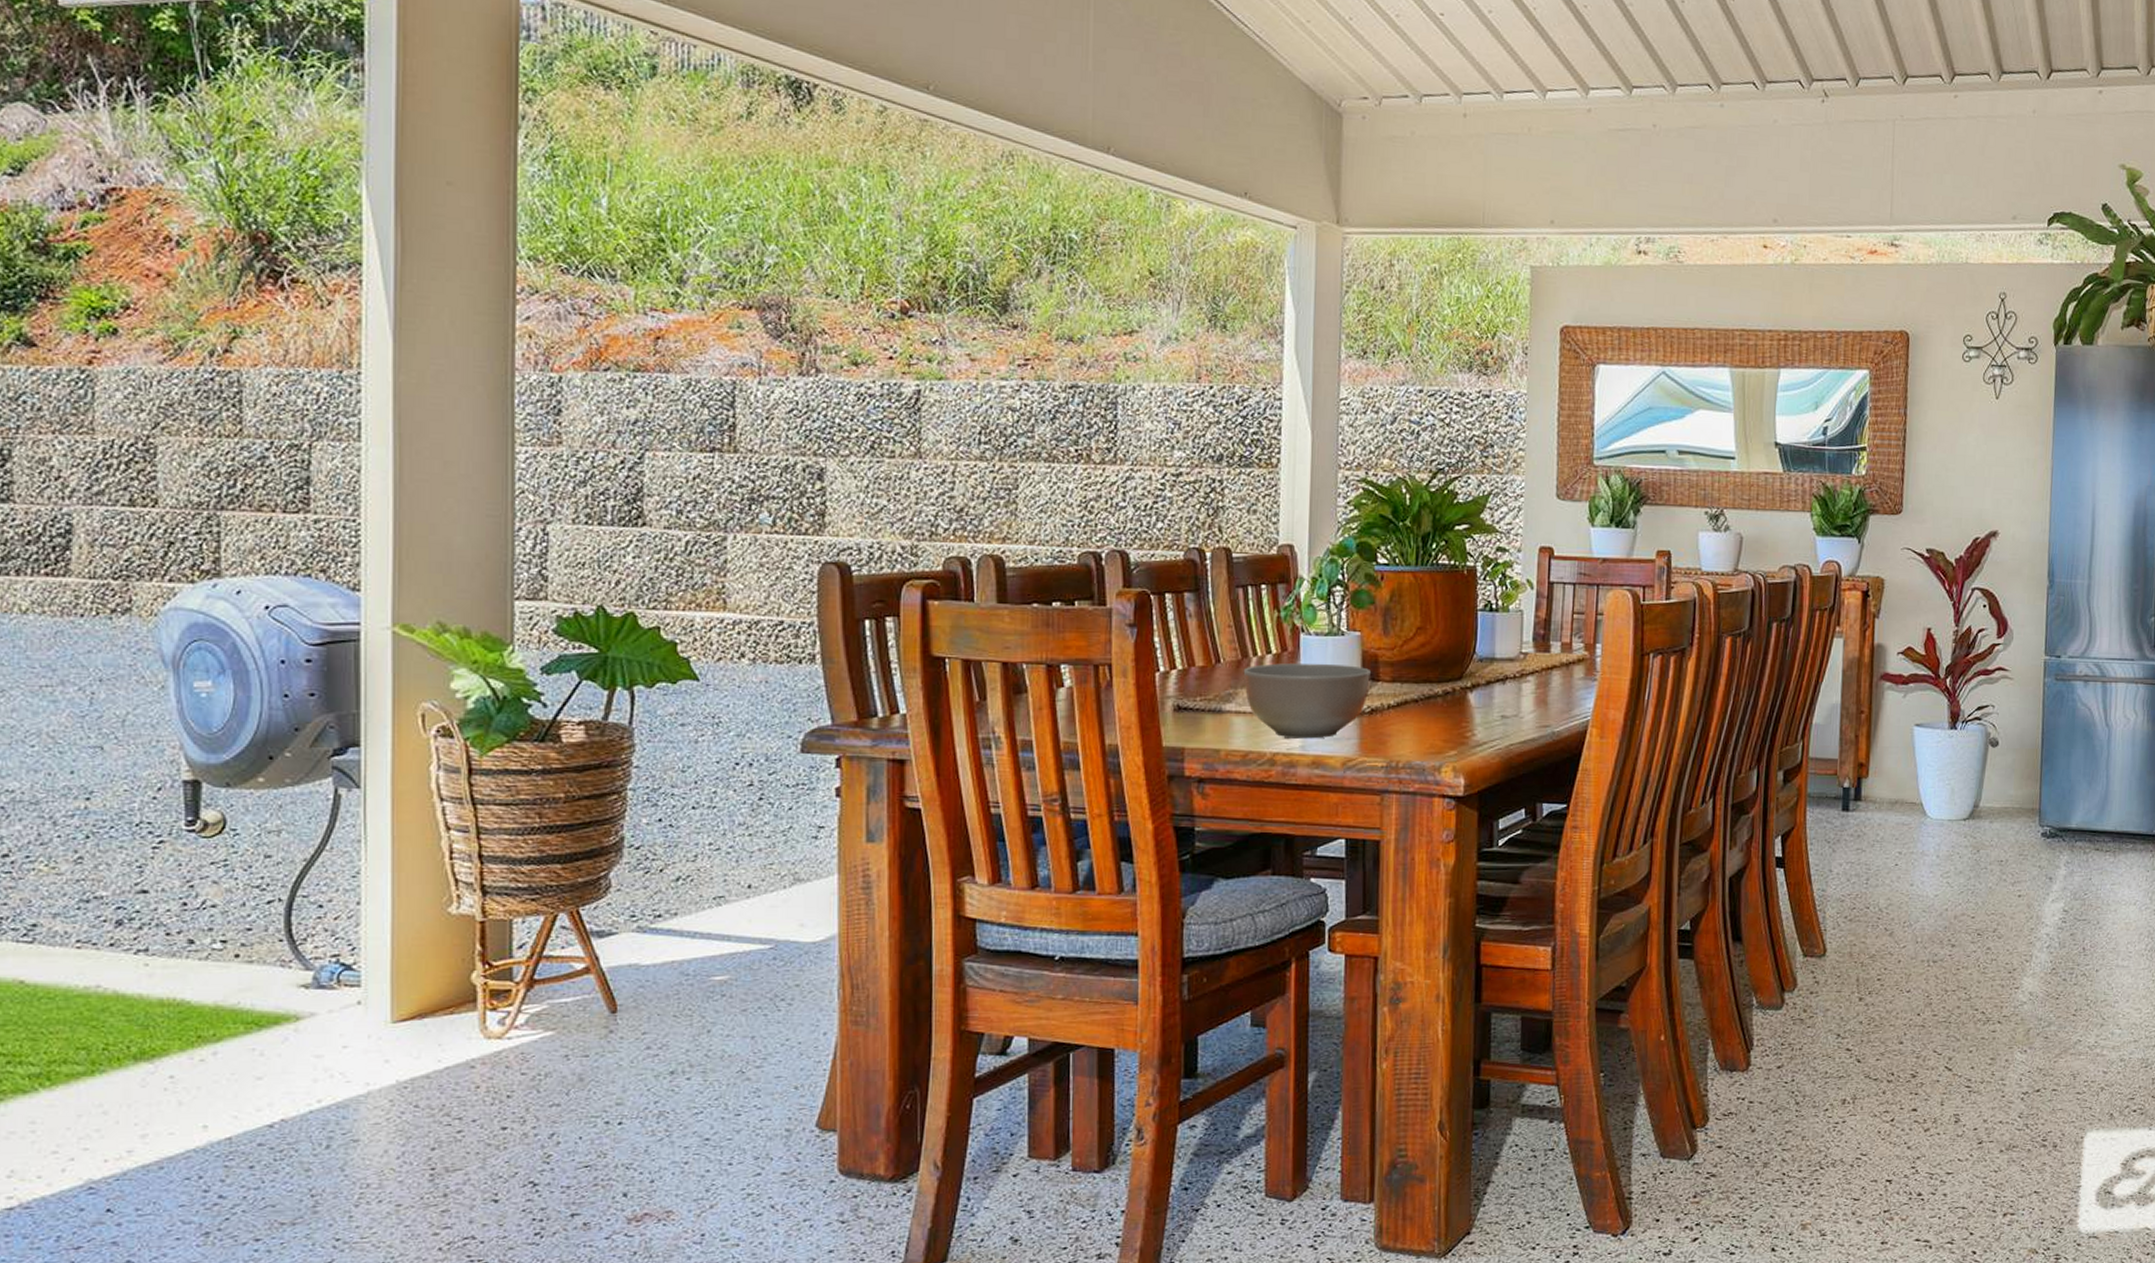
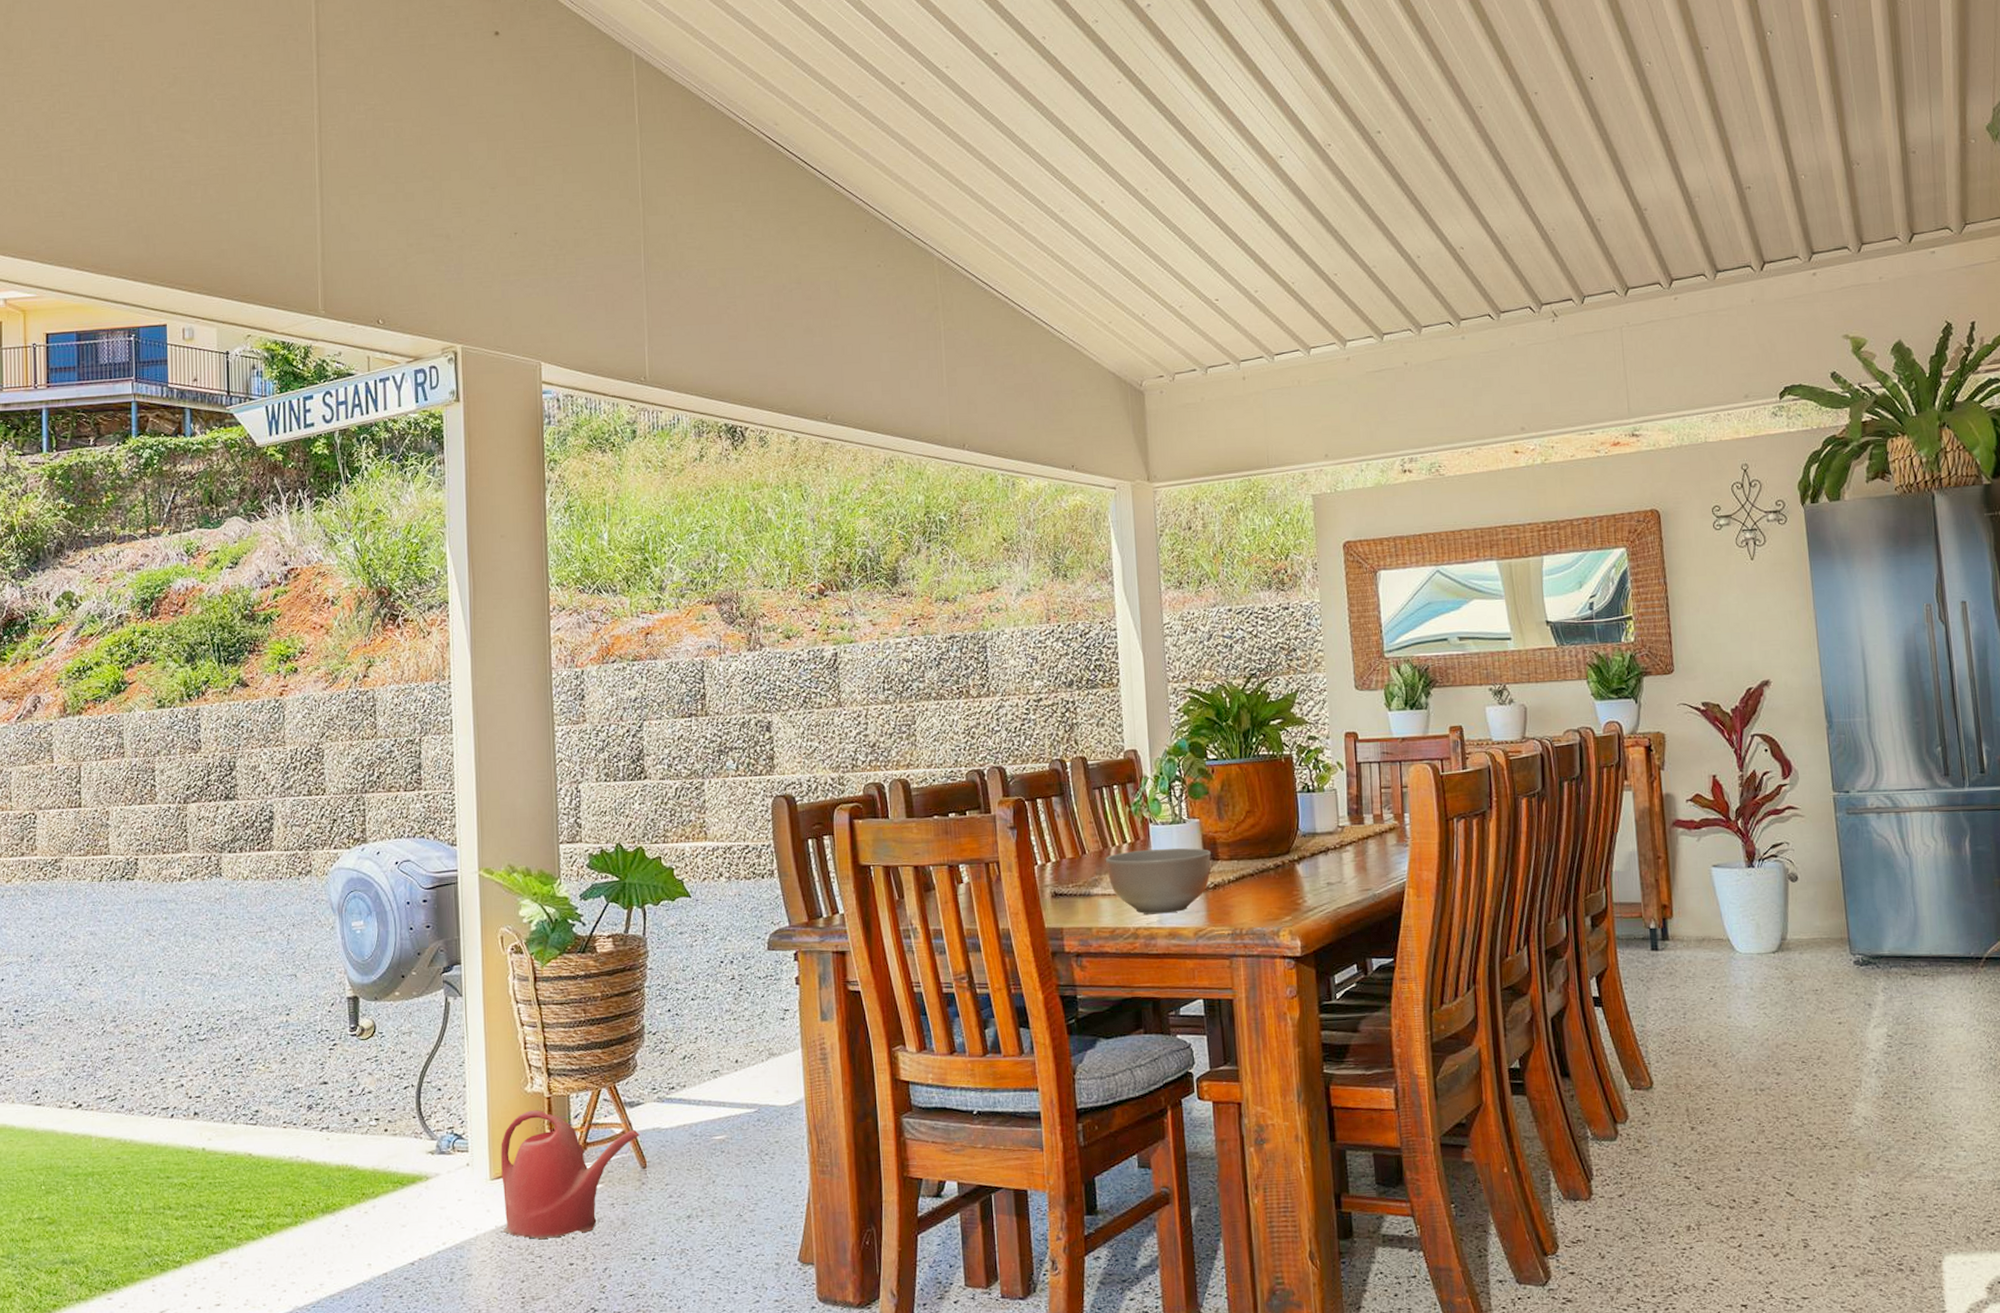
watering can: none [406,937,609,1098] -> present [501,1110,639,1240]

